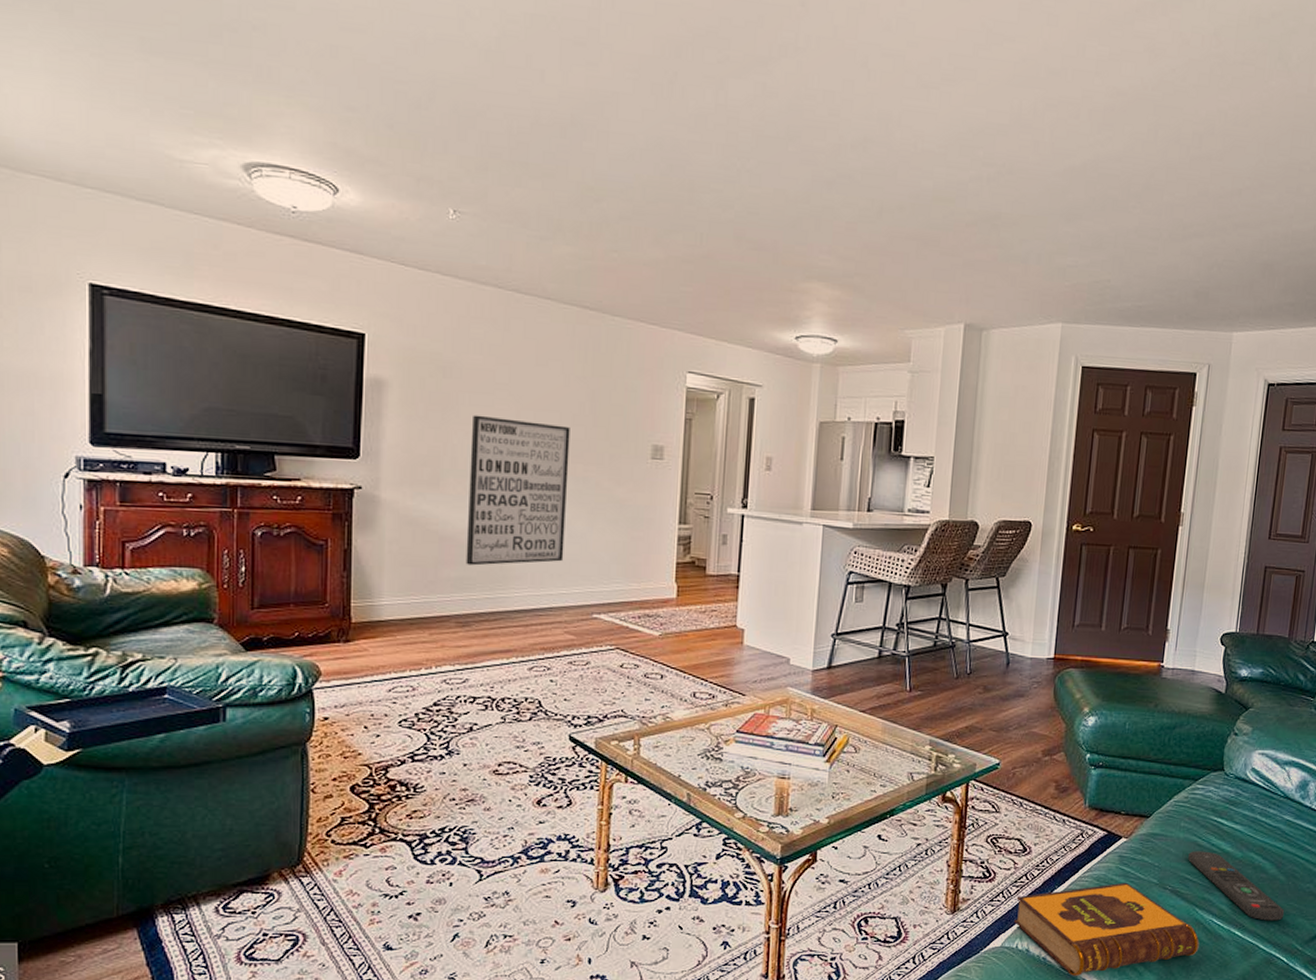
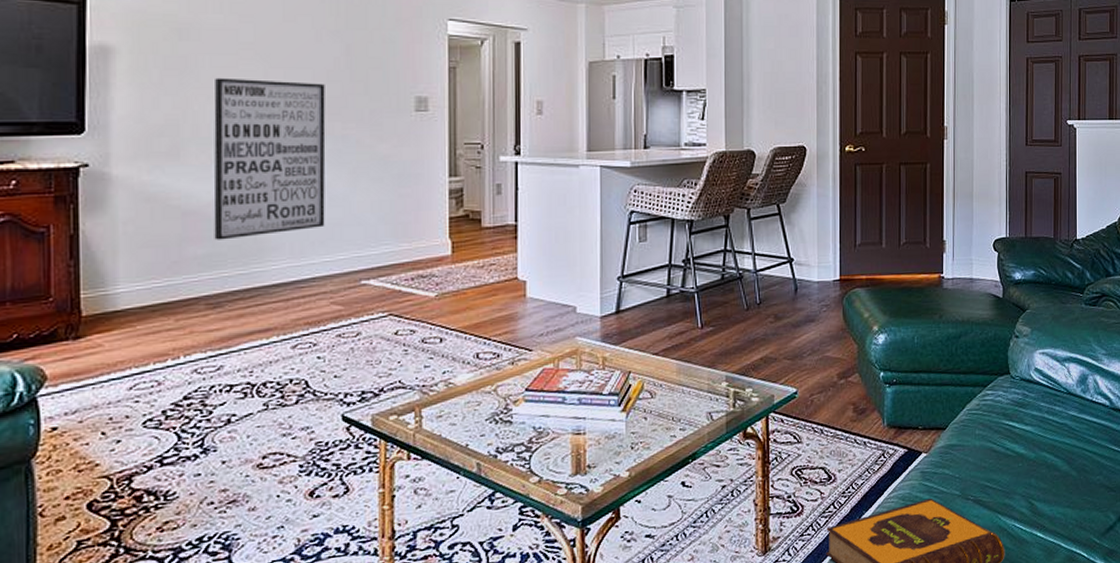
remote control: present [1188,851,1285,921] -> none [986,456,1080,519]

